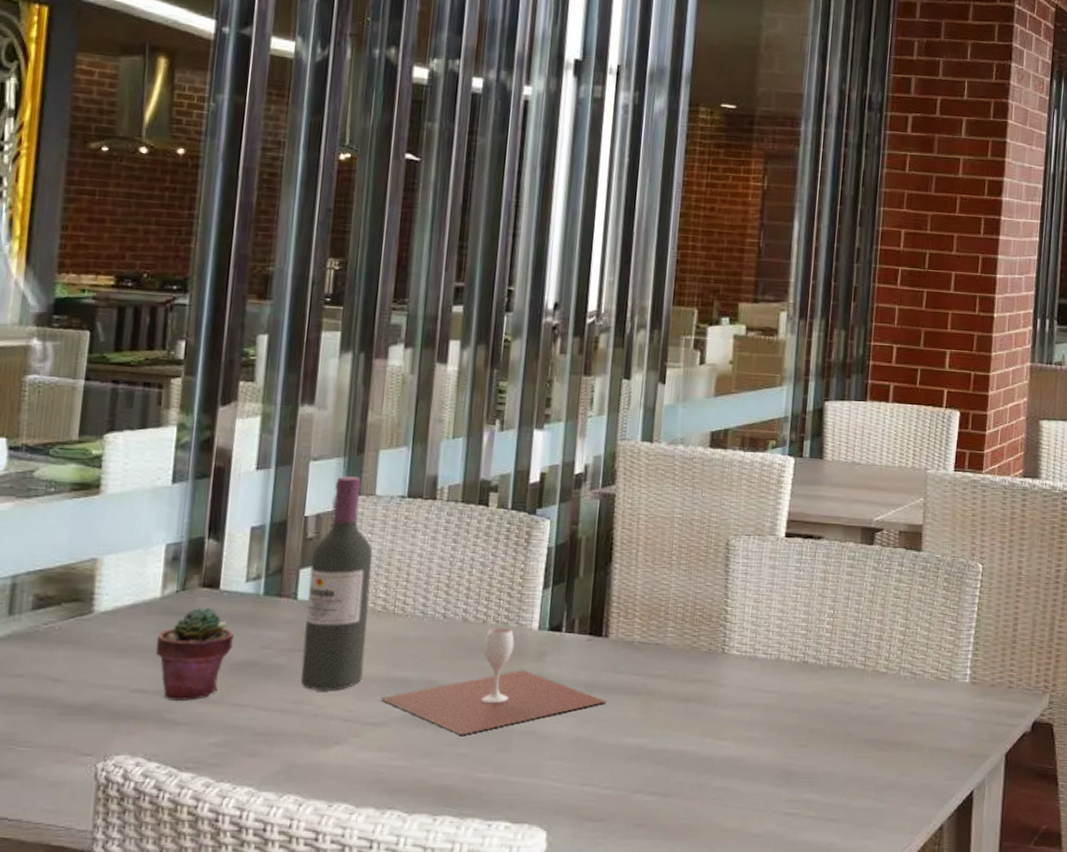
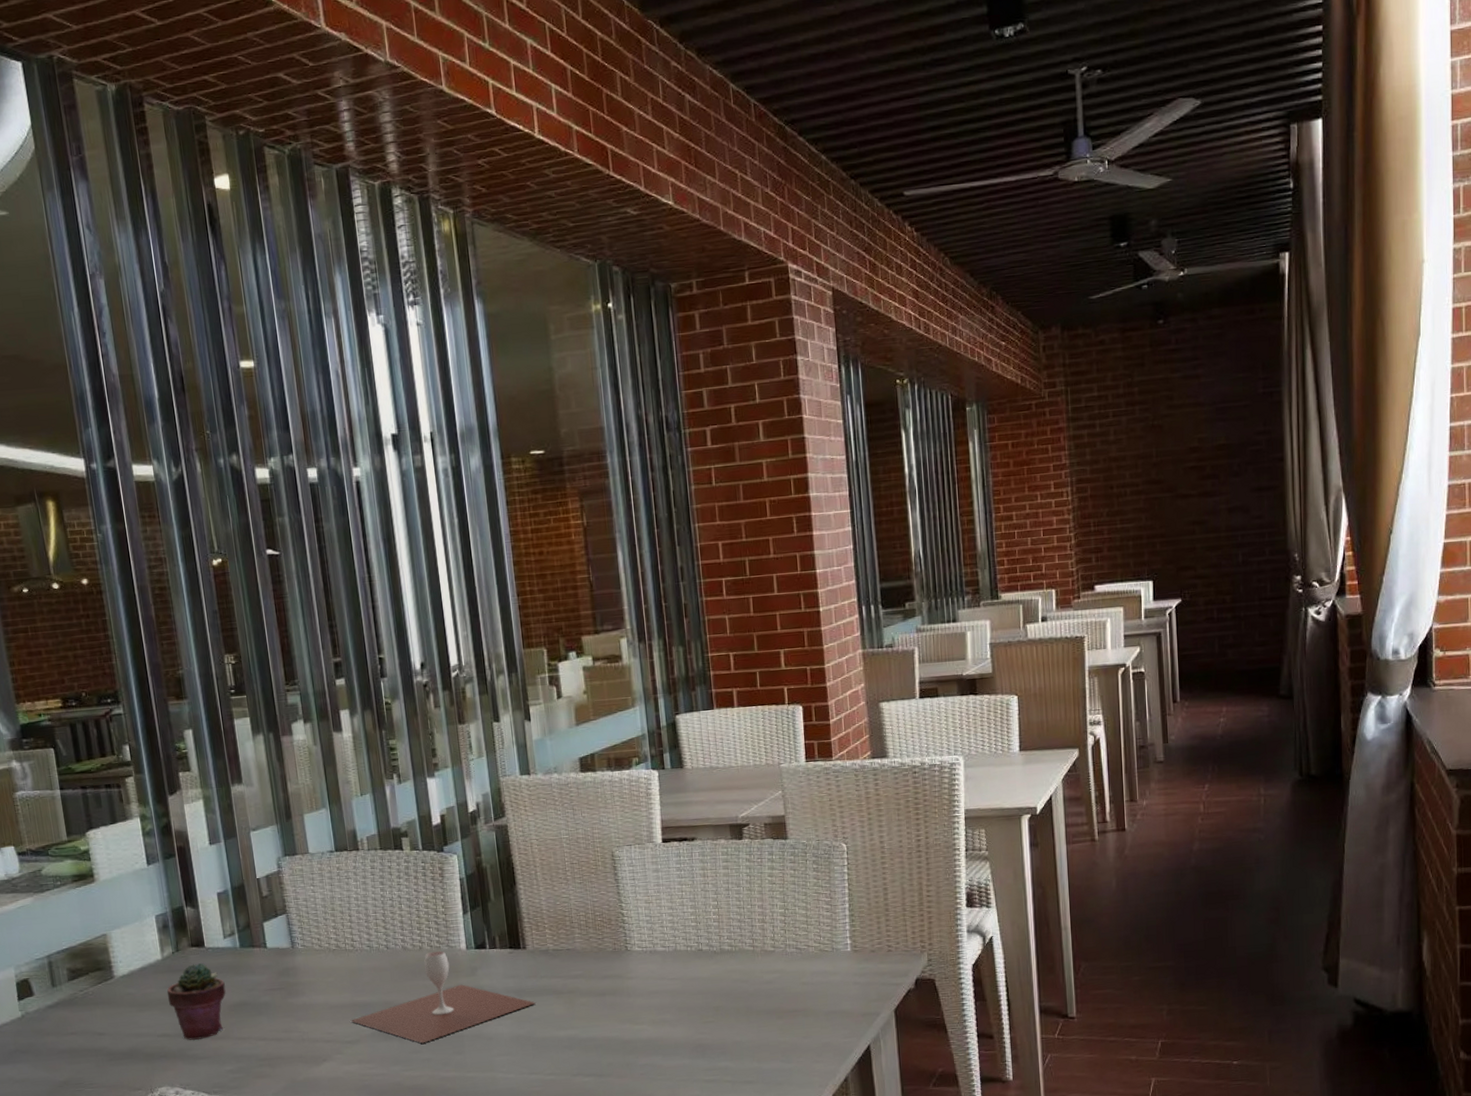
wine bottle: present [300,476,373,690] -> none [270,839,334,1020]

